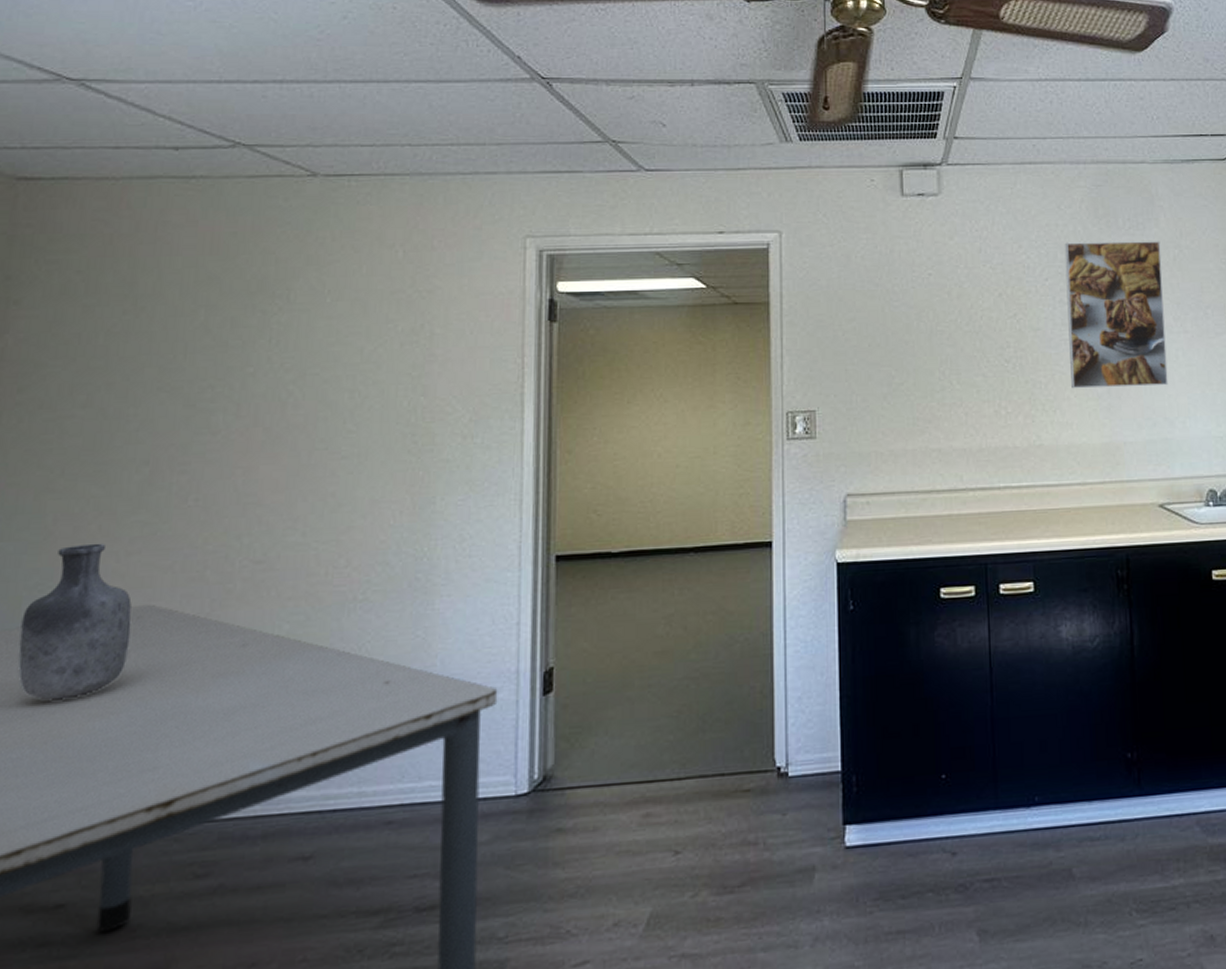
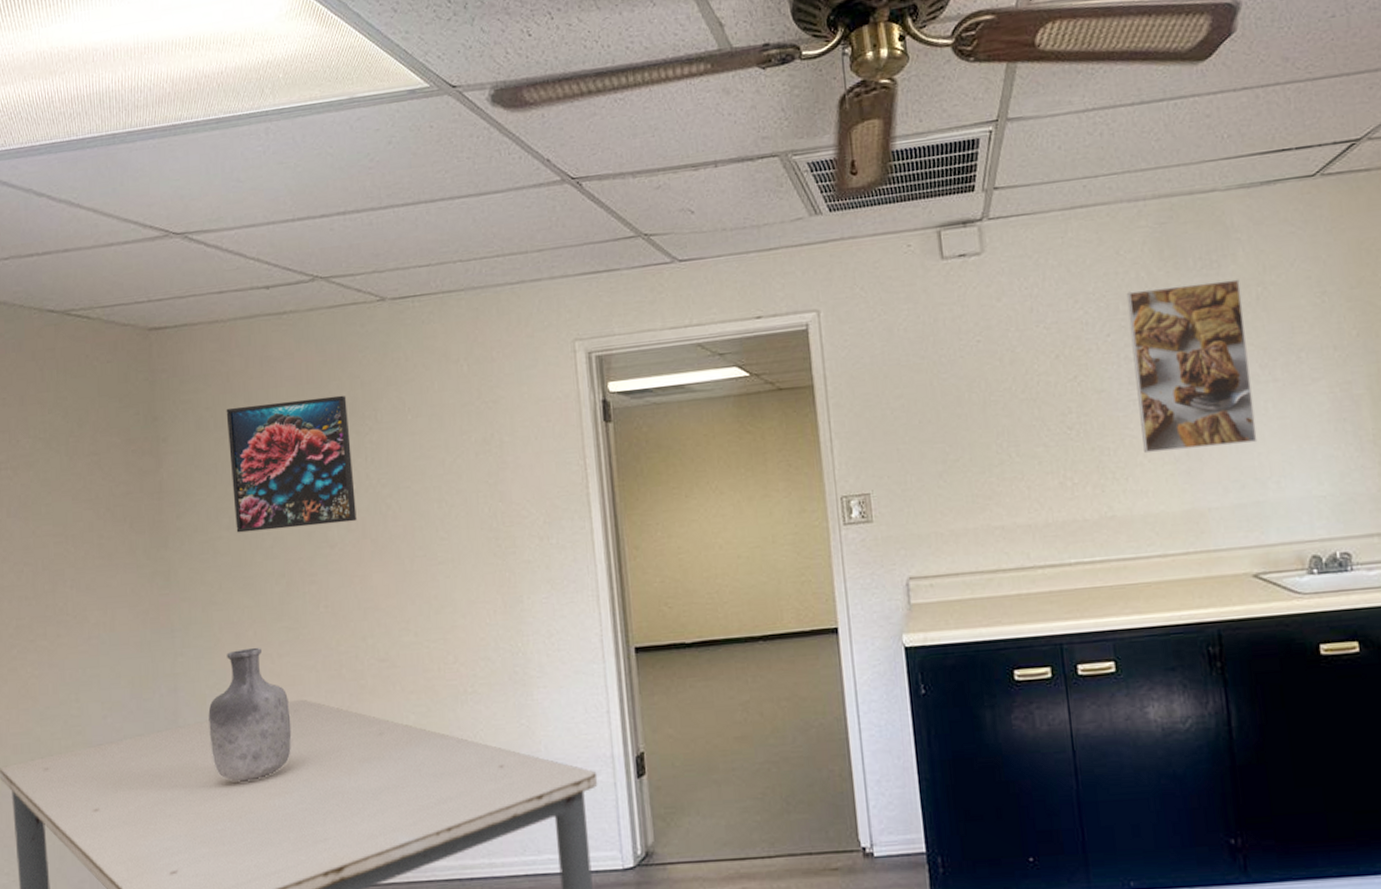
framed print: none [94,270,256,413] -> present [226,395,357,533]

